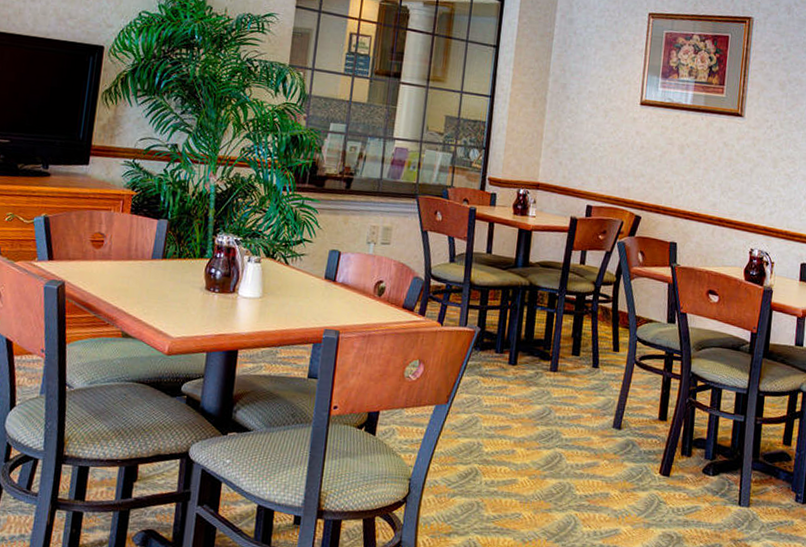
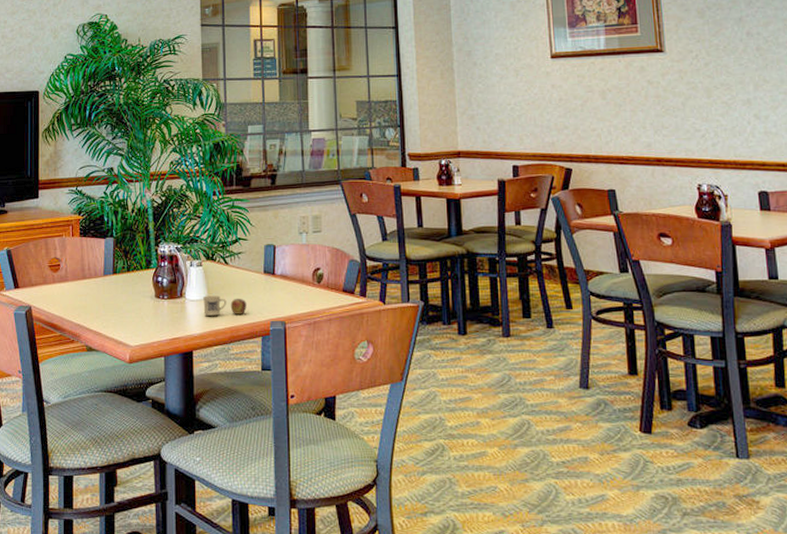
mug: none [255,294,302,318] -> present [203,295,247,316]

